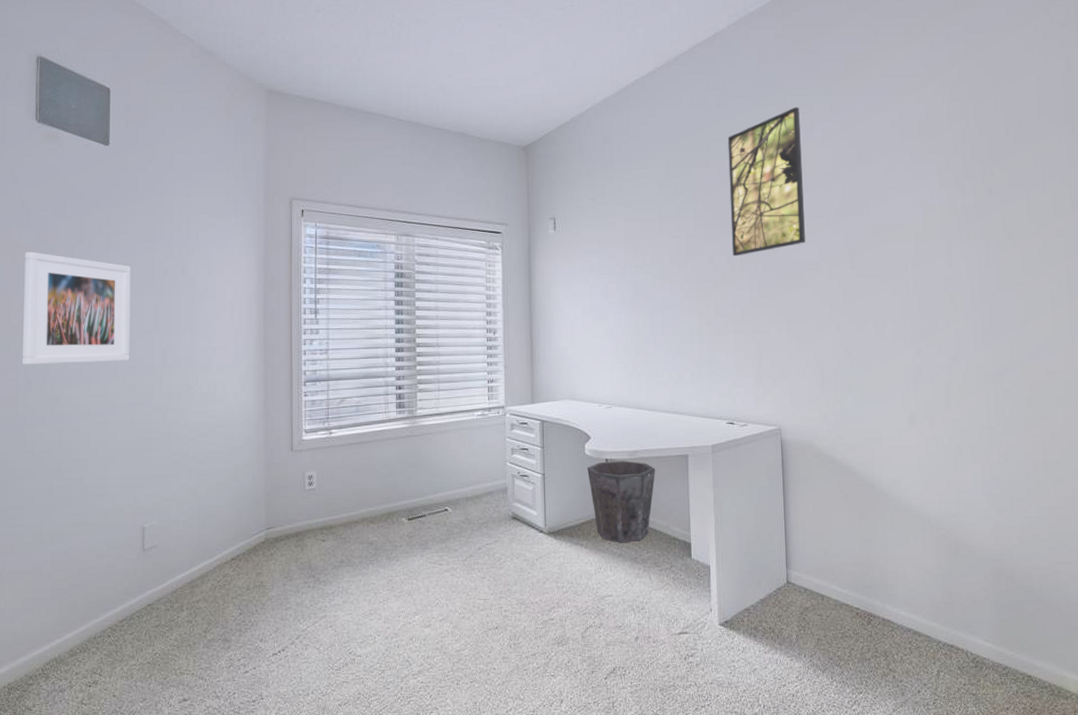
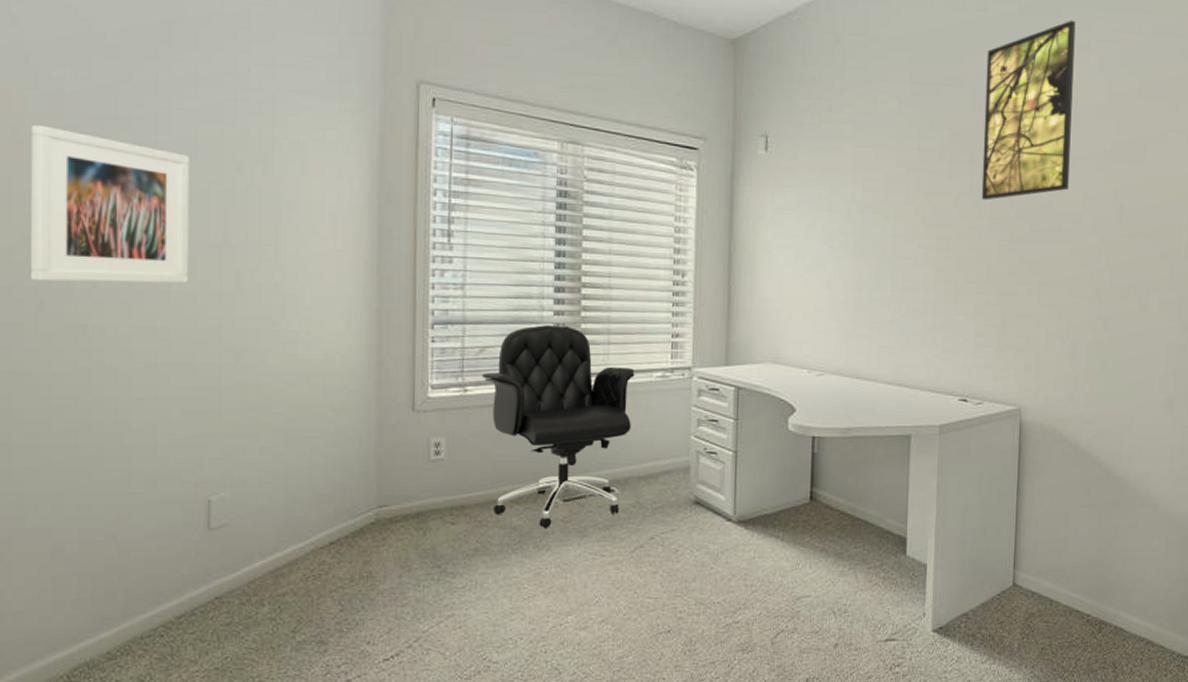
office chair: none [342,378,460,542] -> present [481,325,635,528]
waste bin: present [587,461,656,543] -> none [789,439,872,536]

